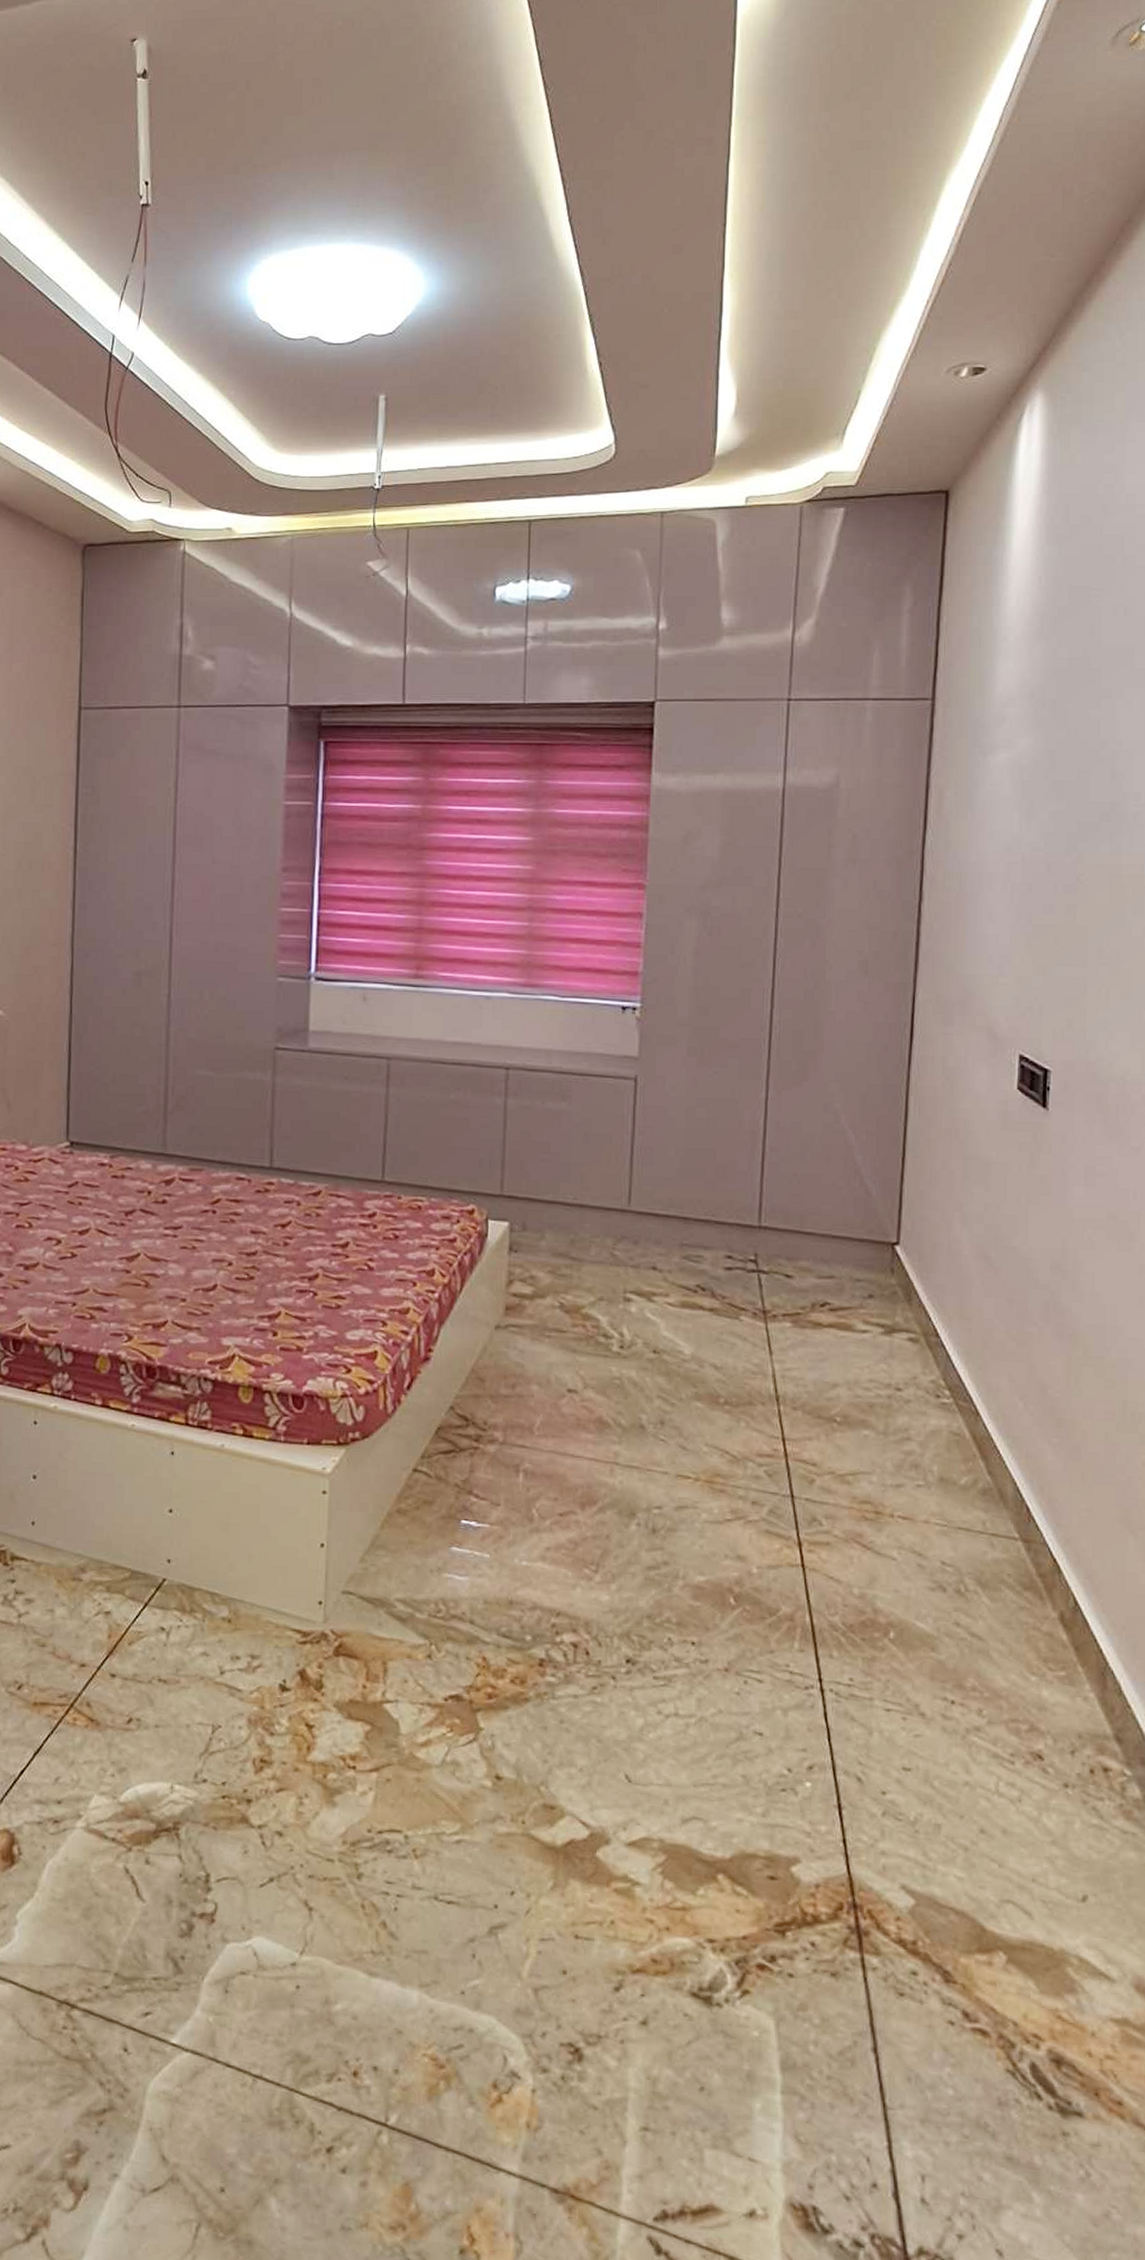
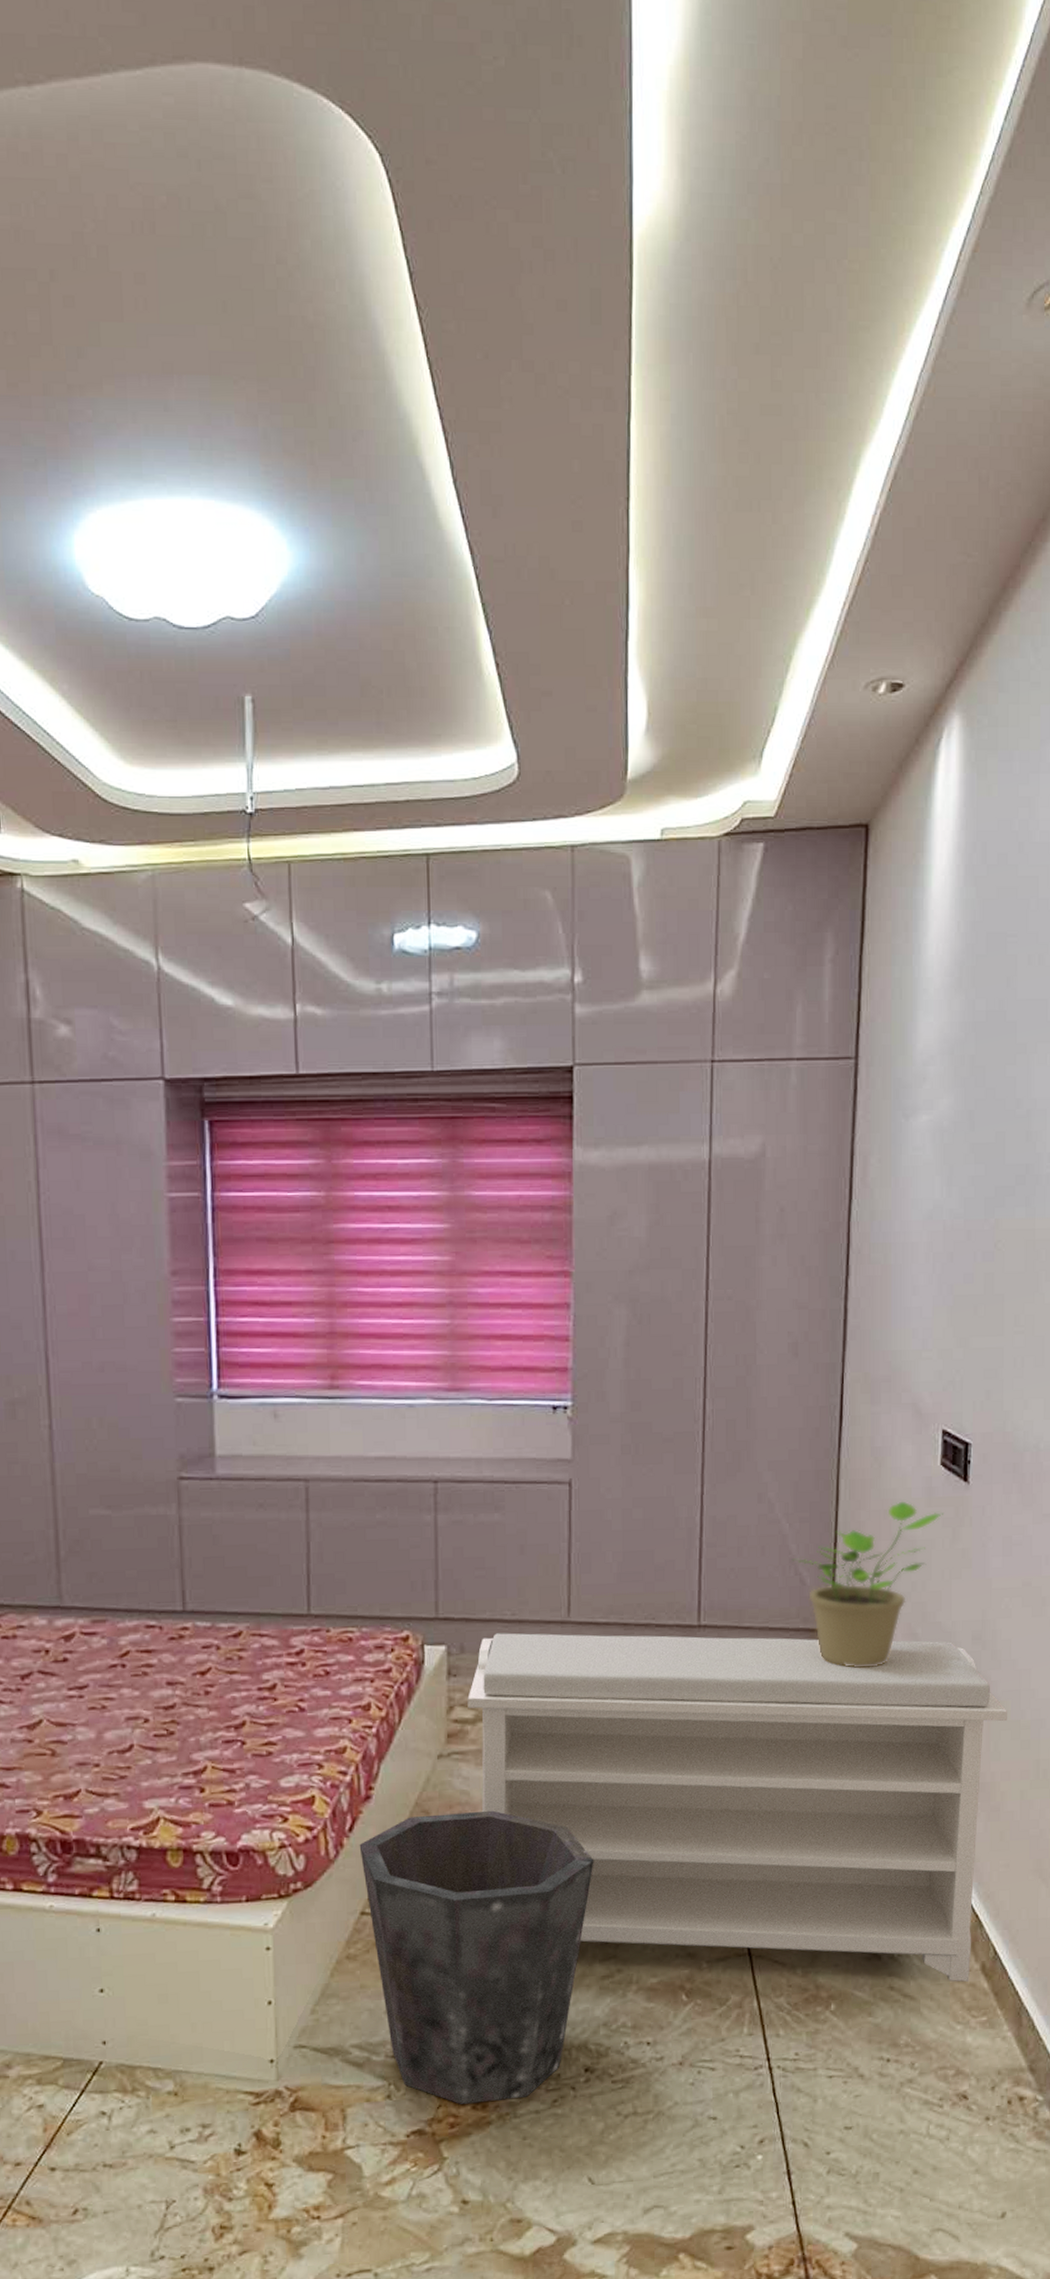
waste bin: none [416,1382,645,1679] -> present [359,1810,594,2104]
bench: none [527,1215,1091,1630] -> present [467,1633,1008,1982]
potted plant: none [857,1122,1020,1285] -> present [792,1501,943,1667]

